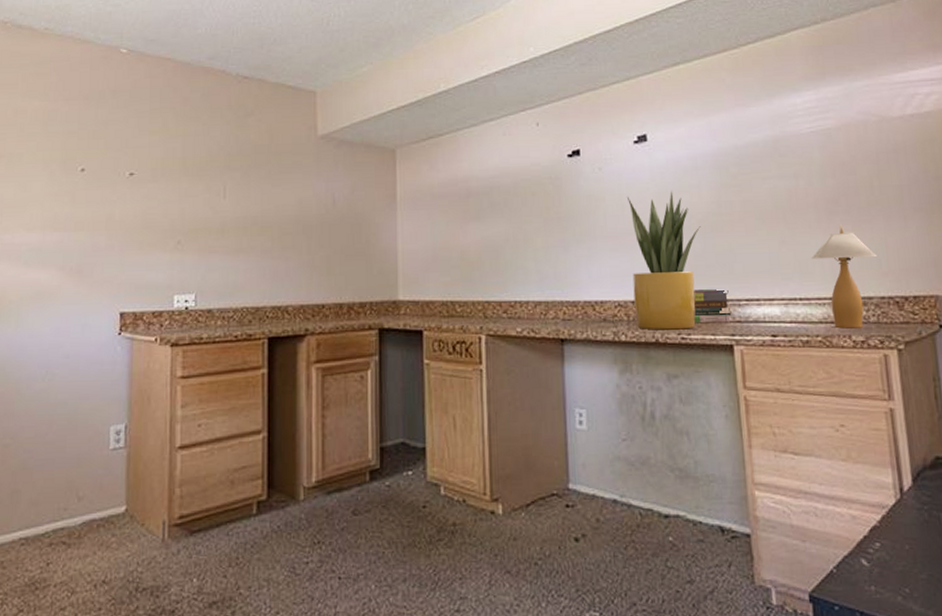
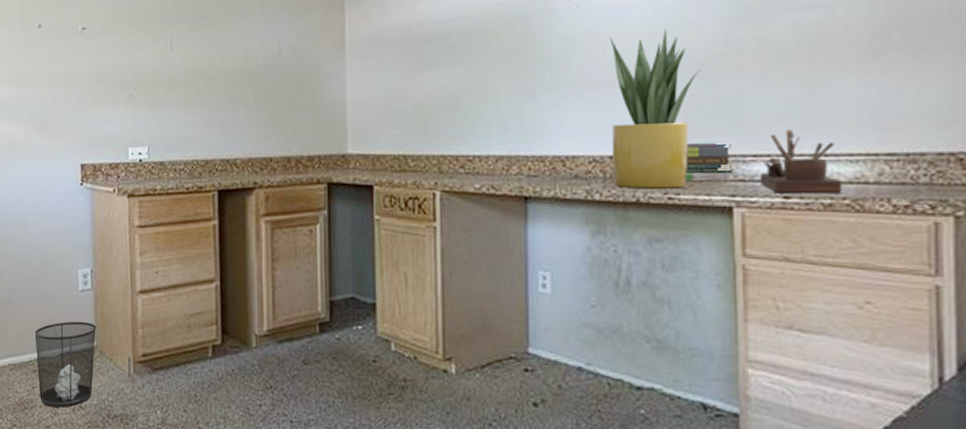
waste bin: none [54,483,128,585] -> present [34,321,97,408]
desk organizer: none [752,278,816,333] -> present [760,130,843,195]
table lamp: present [811,224,877,329] -> none [845,64,938,191]

